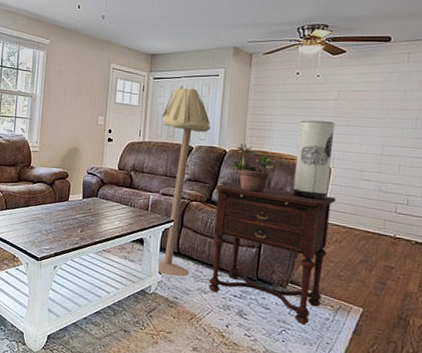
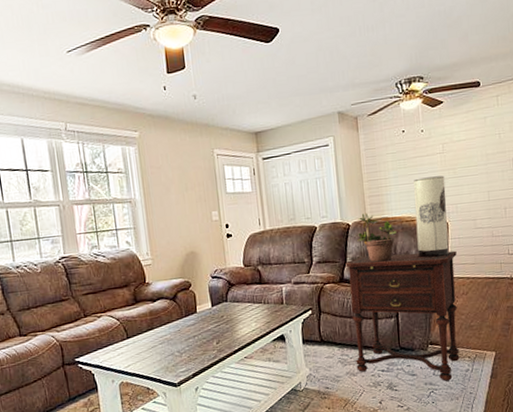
floor lamp: present [156,85,210,277] -> none [279,162,336,367]

